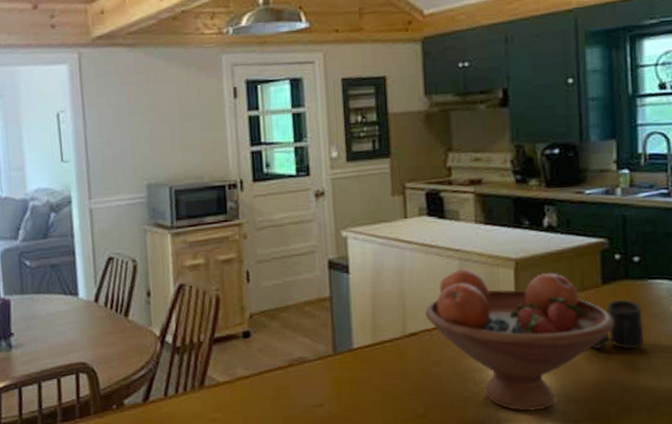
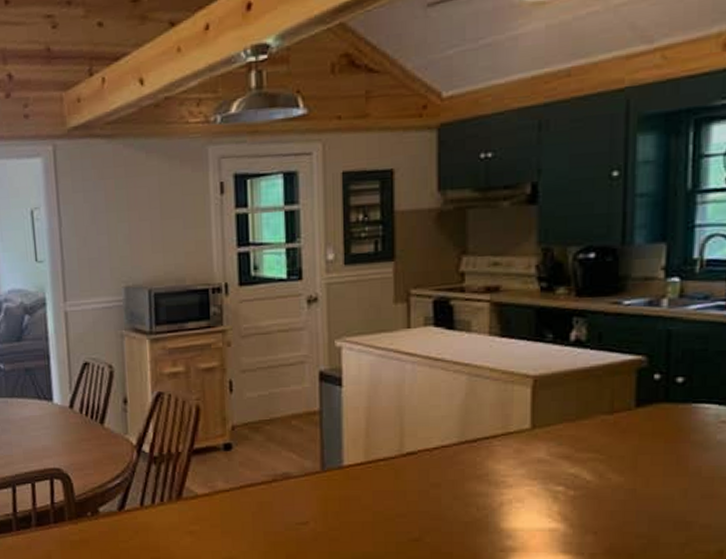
fruit bowl: present [424,268,614,411] -> none [425,384,646,541]
coffee mug: present [591,299,644,350] -> none [616,424,683,480]

